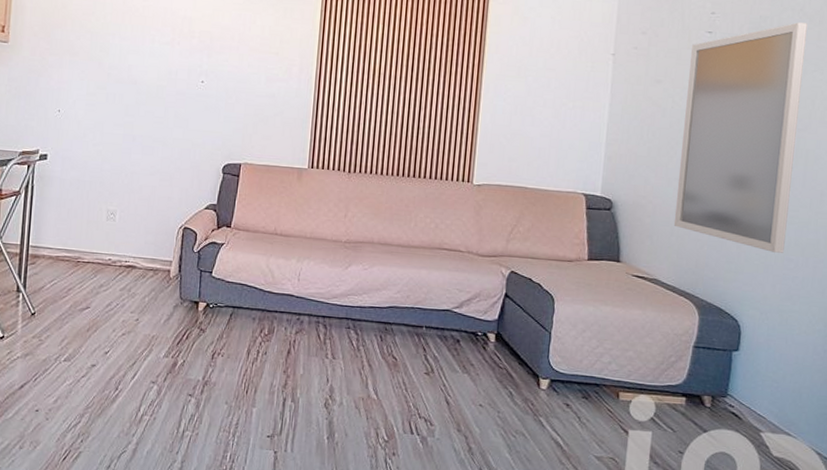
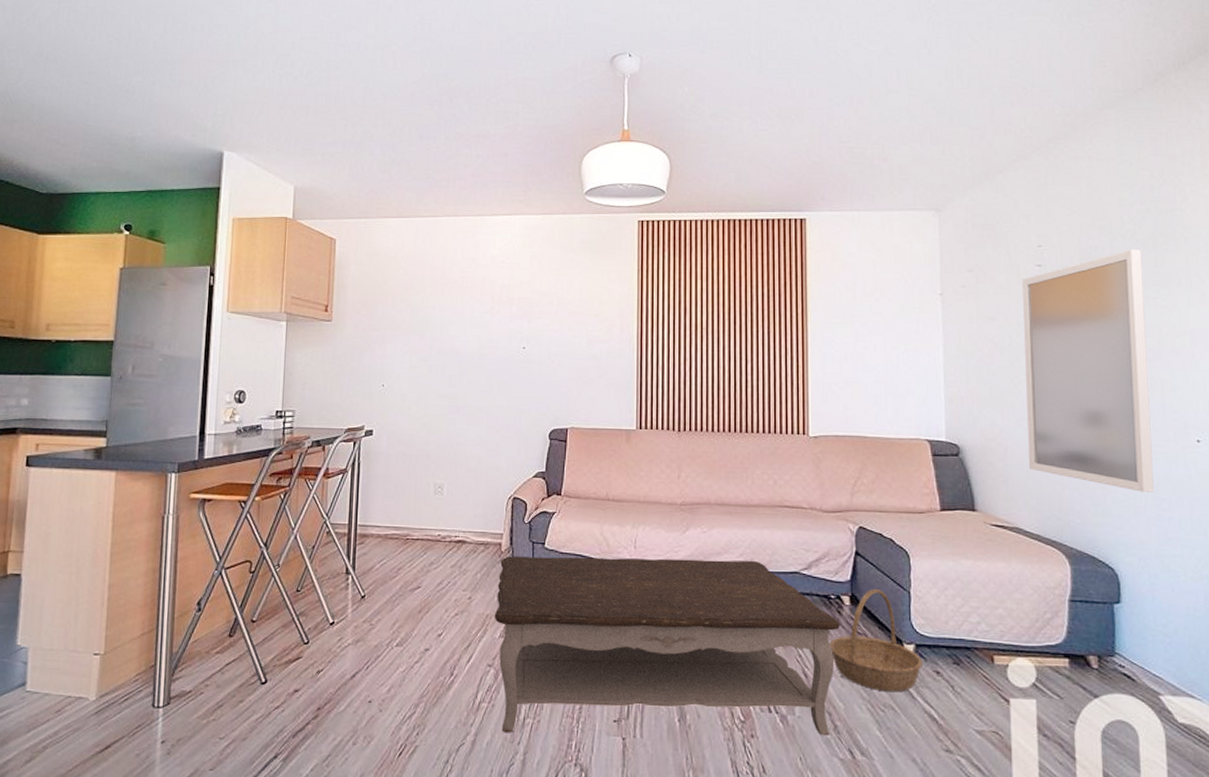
coffee table: none [159,282,485,457] -> present [494,556,841,736]
basket: none [472,328,555,421] -> present [829,588,923,692]

